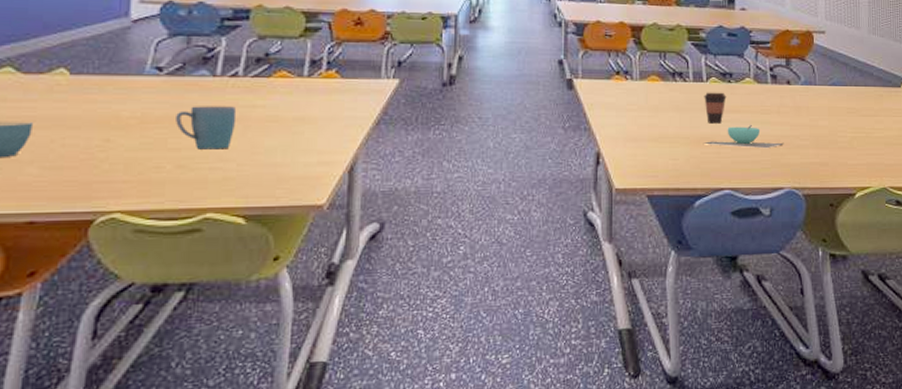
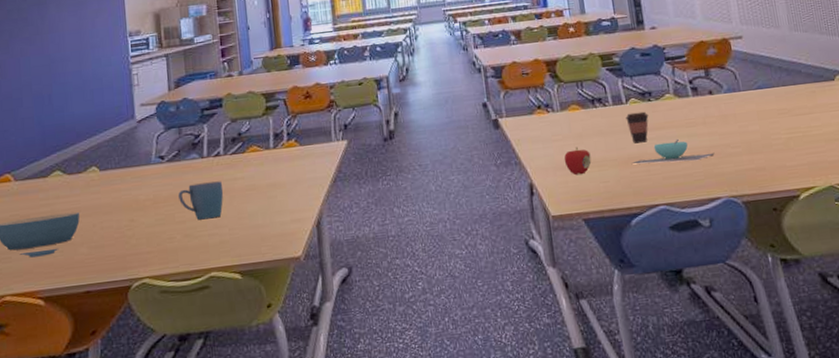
apple: none [636,119,664,149] -> present [564,147,592,175]

